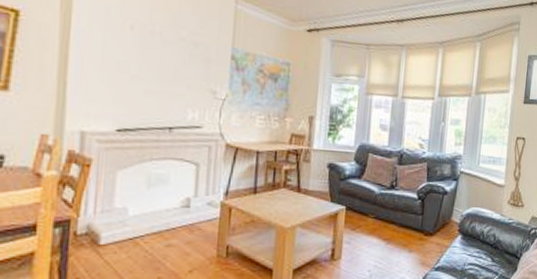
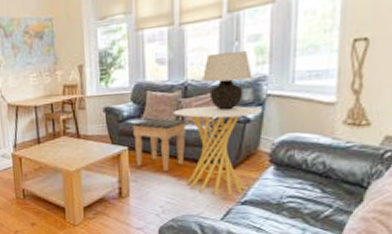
footstool: none [351,180,400,234] -> present [132,118,188,171]
side table: none [389,174,456,261] -> present [173,106,262,195]
table lamp: none [415,129,452,181] -> present [203,50,252,111]

